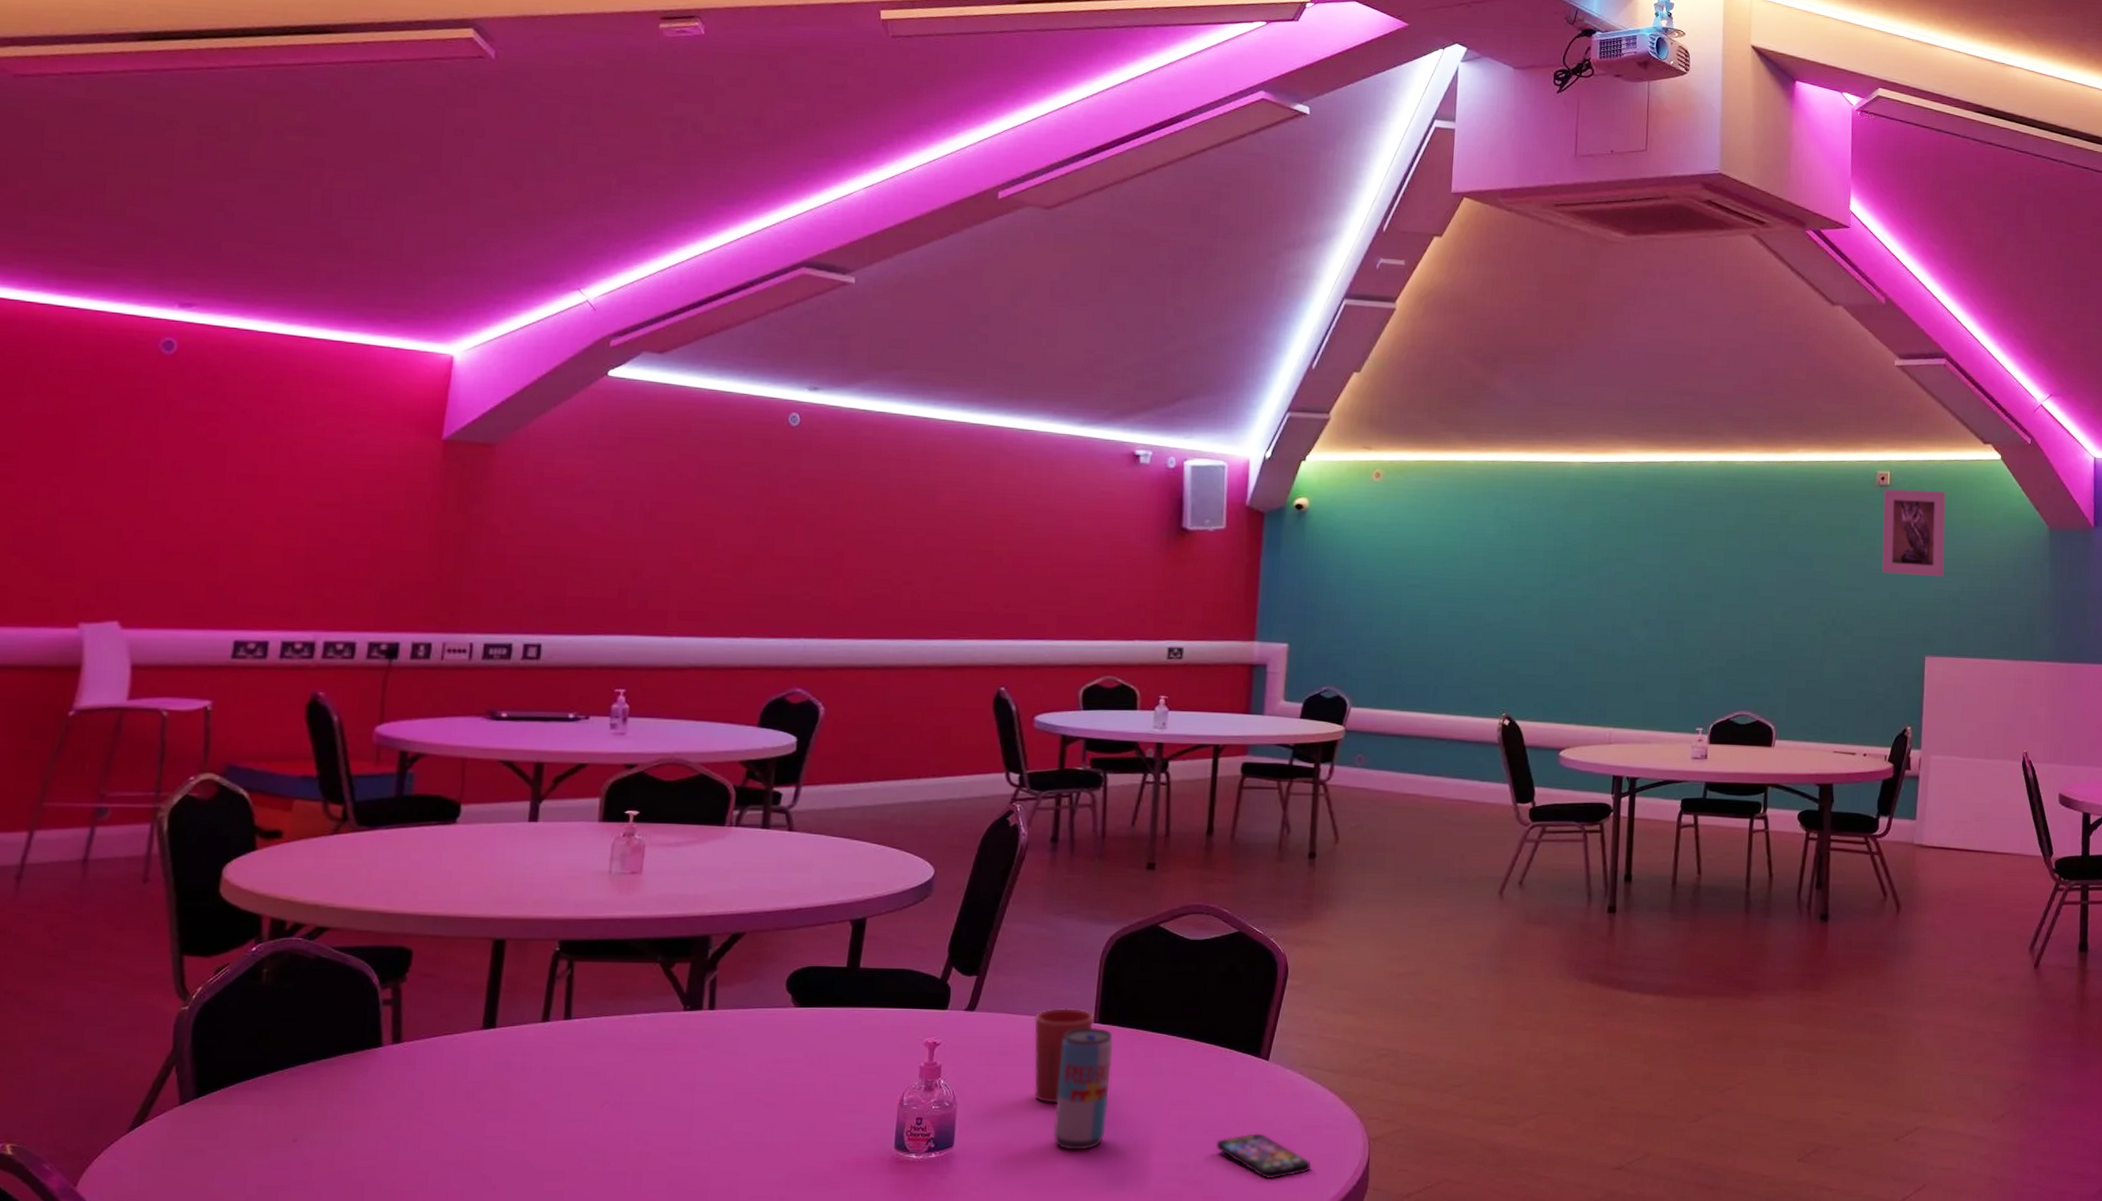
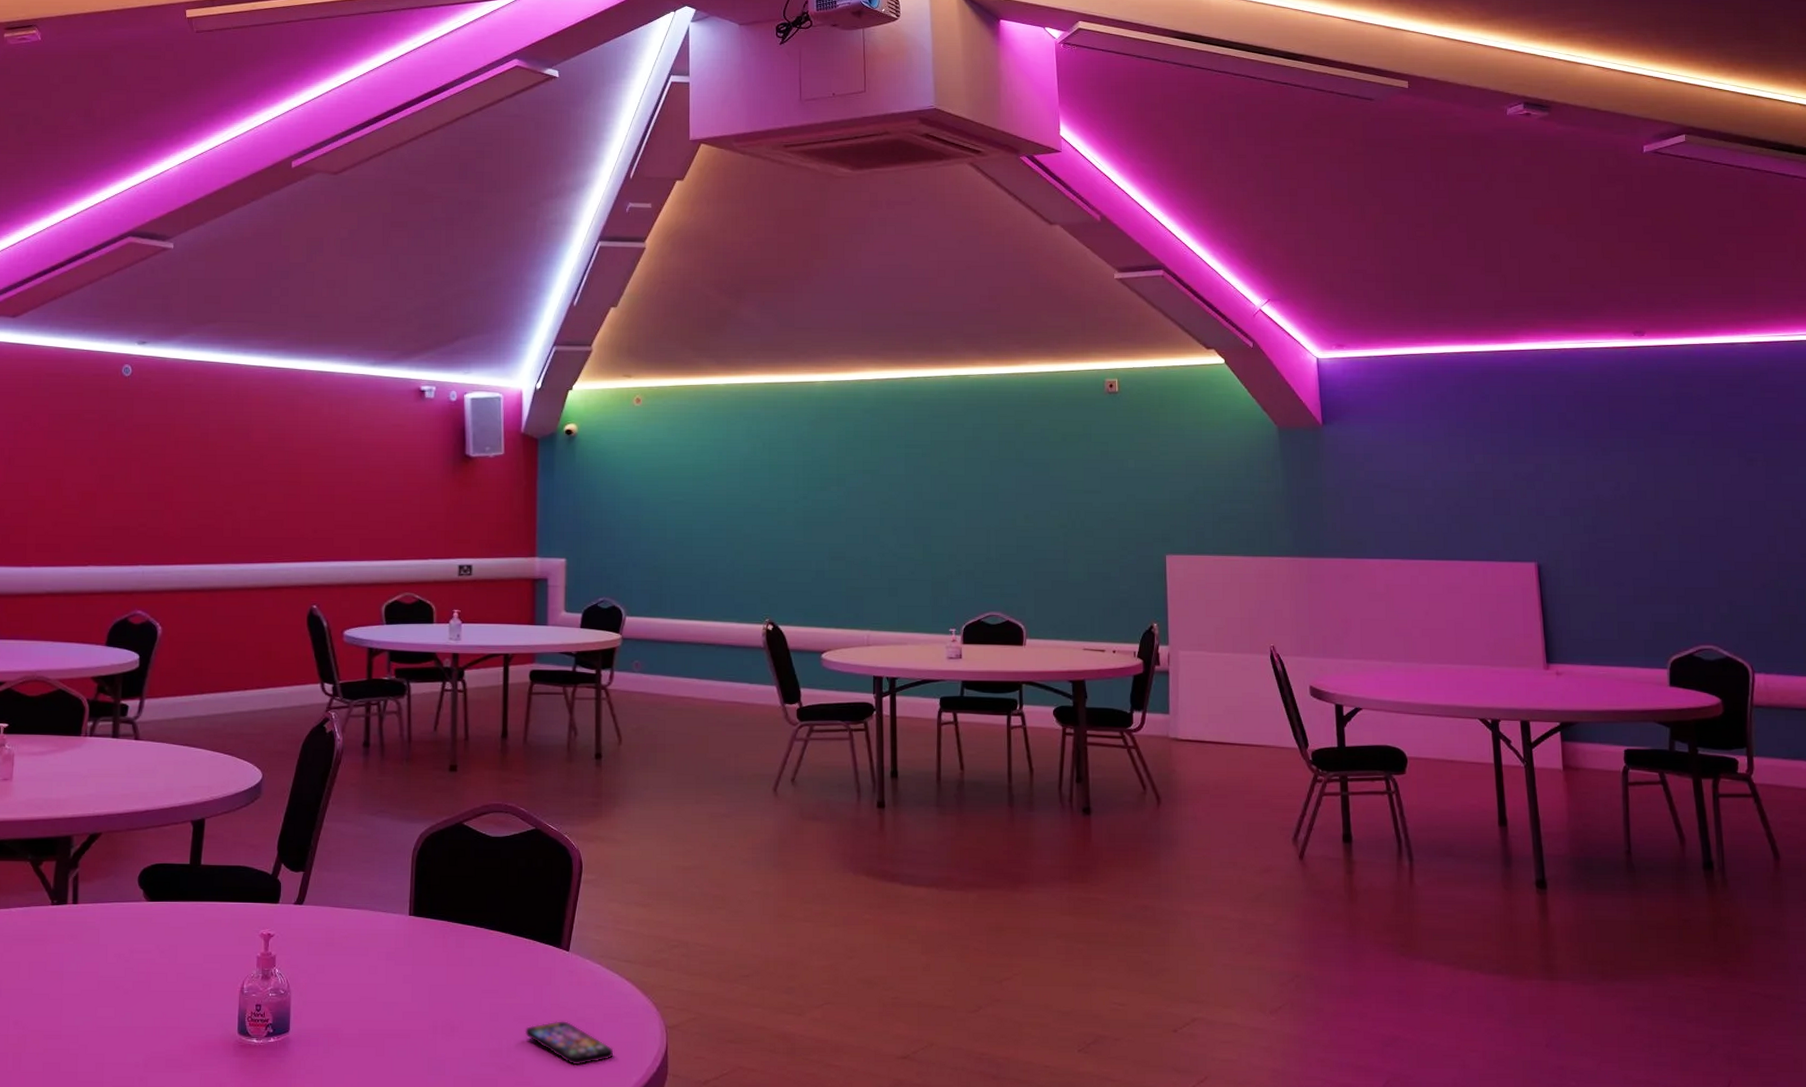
cup: present [1034,1007,1095,1105] -> none [356,901,410,993]
beverage can: present [1053,1027,1114,1150] -> none [377,919,428,1036]
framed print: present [1881,489,1946,577] -> none [1113,396,1178,478]

